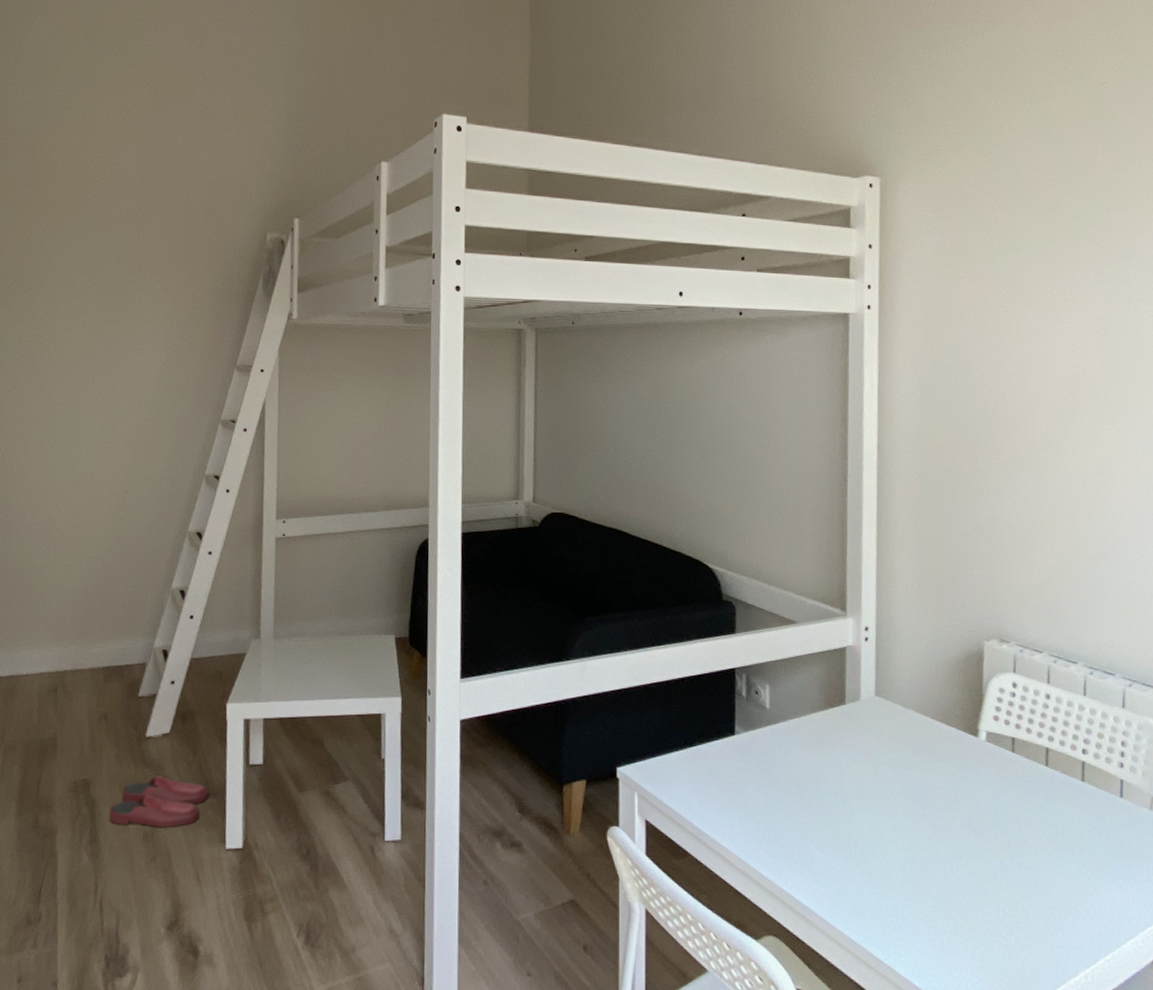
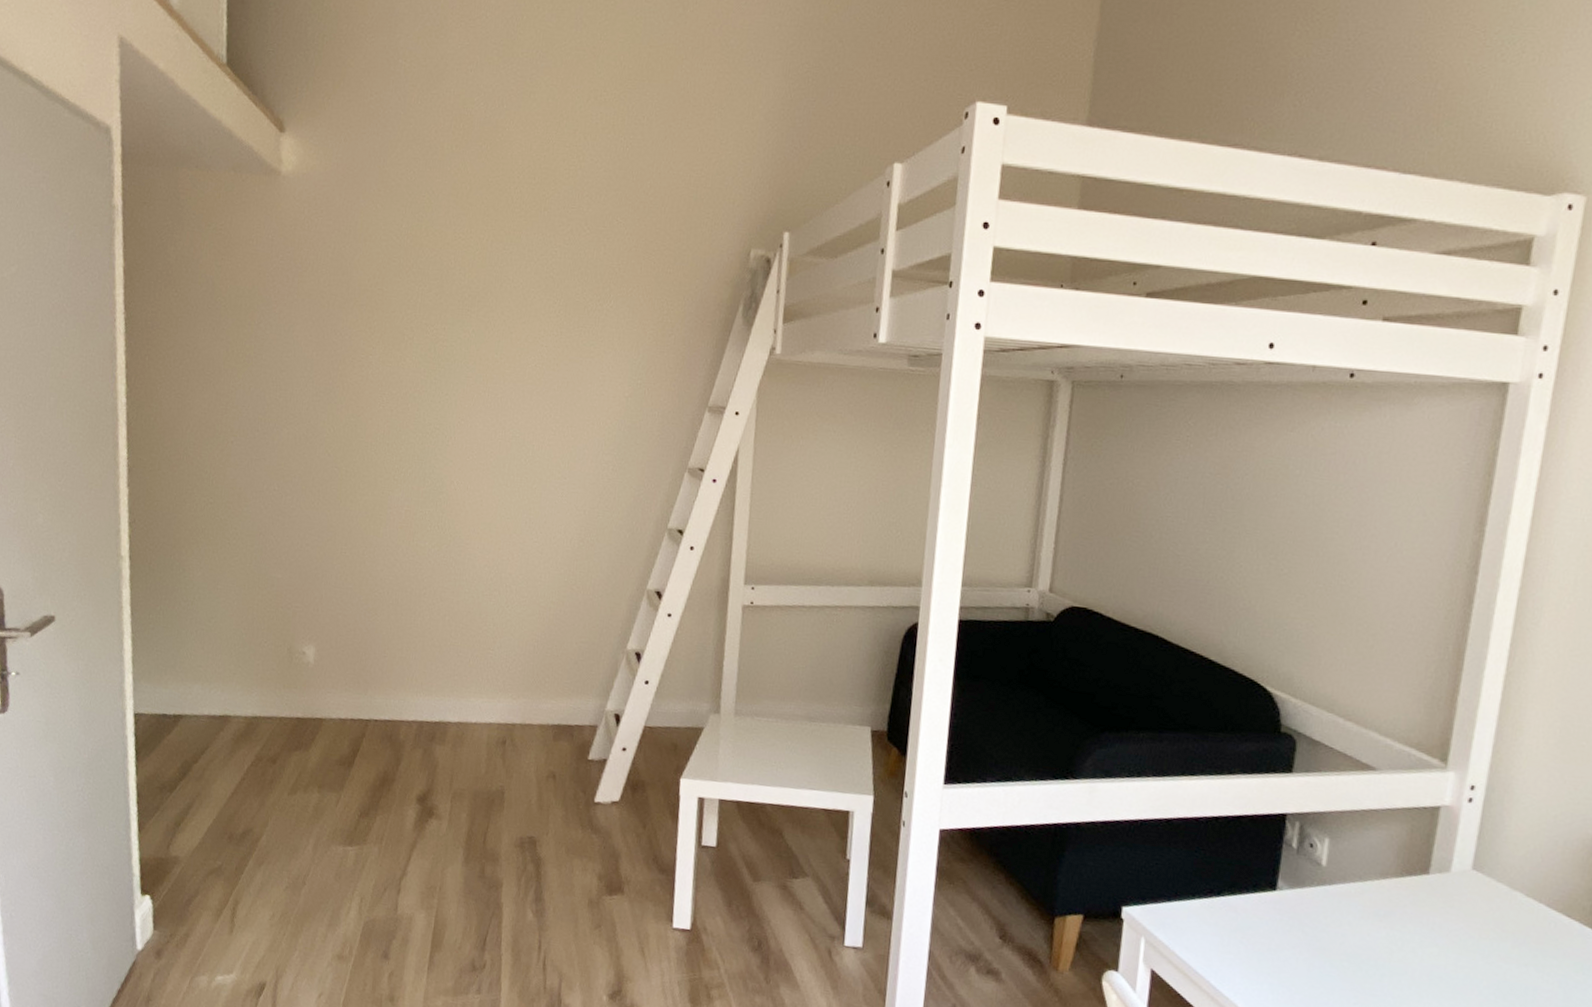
slippers: present [109,775,209,828] -> none [554,842,657,898]

